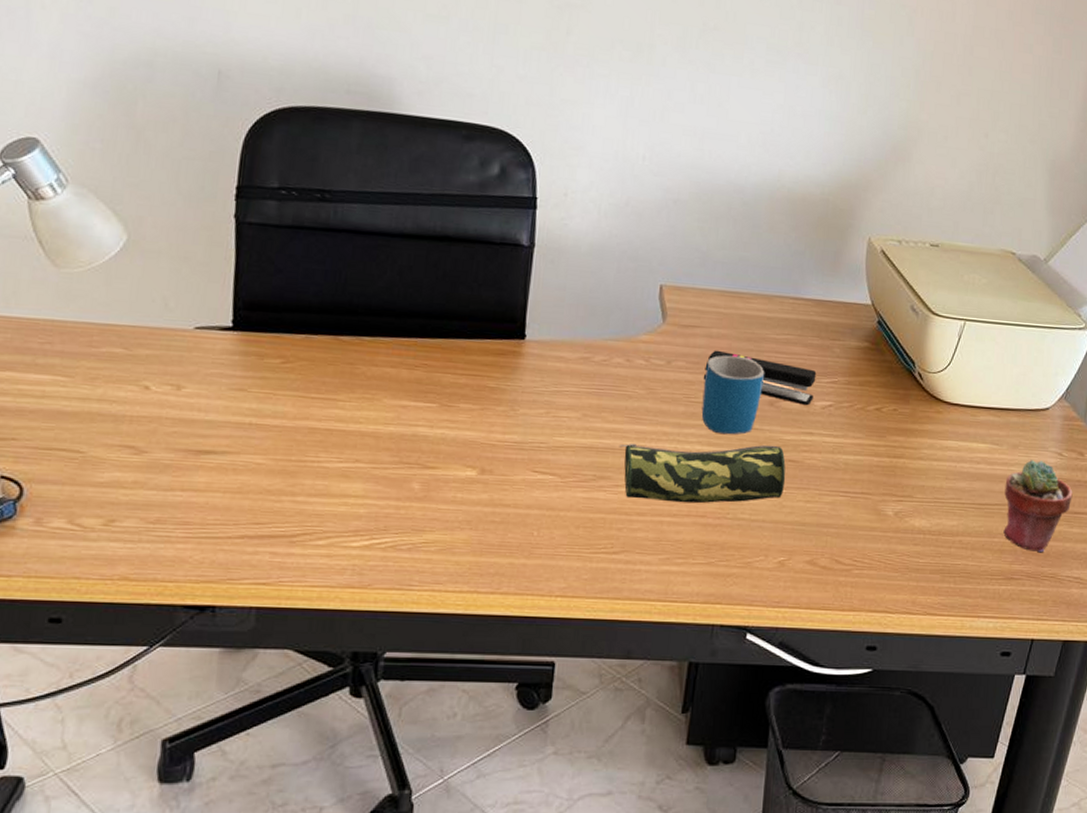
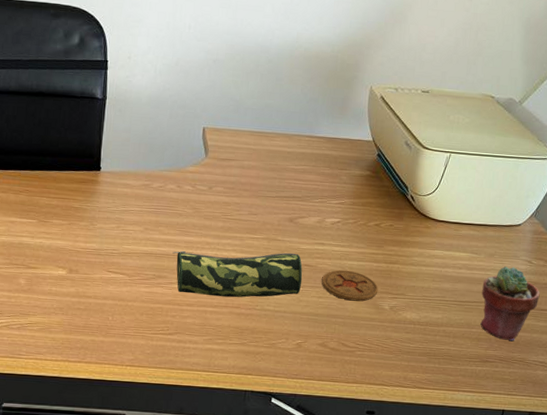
mug: present [701,355,764,435] -> none [236,182,285,245]
stapler: present [704,350,817,406] -> none [238,178,327,222]
coaster: none [810,466,880,506] -> present [322,269,378,301]

